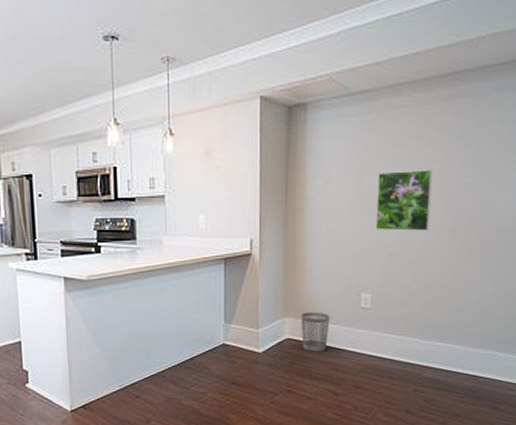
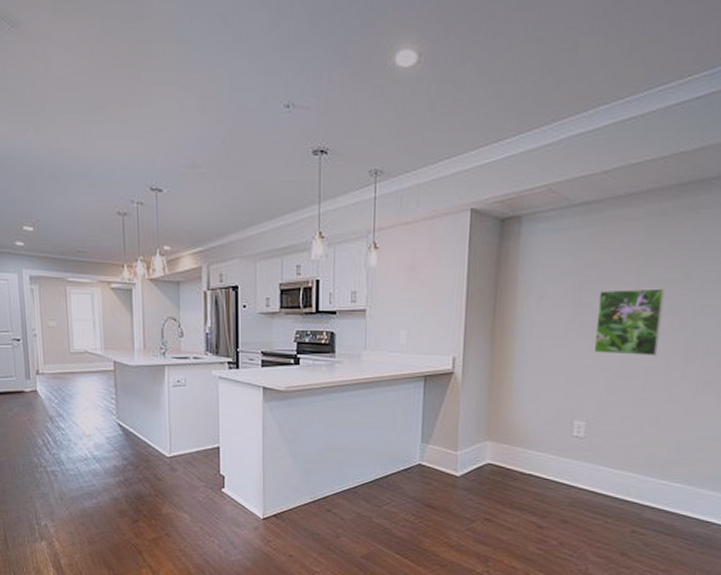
wastebasket: present [301,311,330,352] -> none [504,437,537,481]

